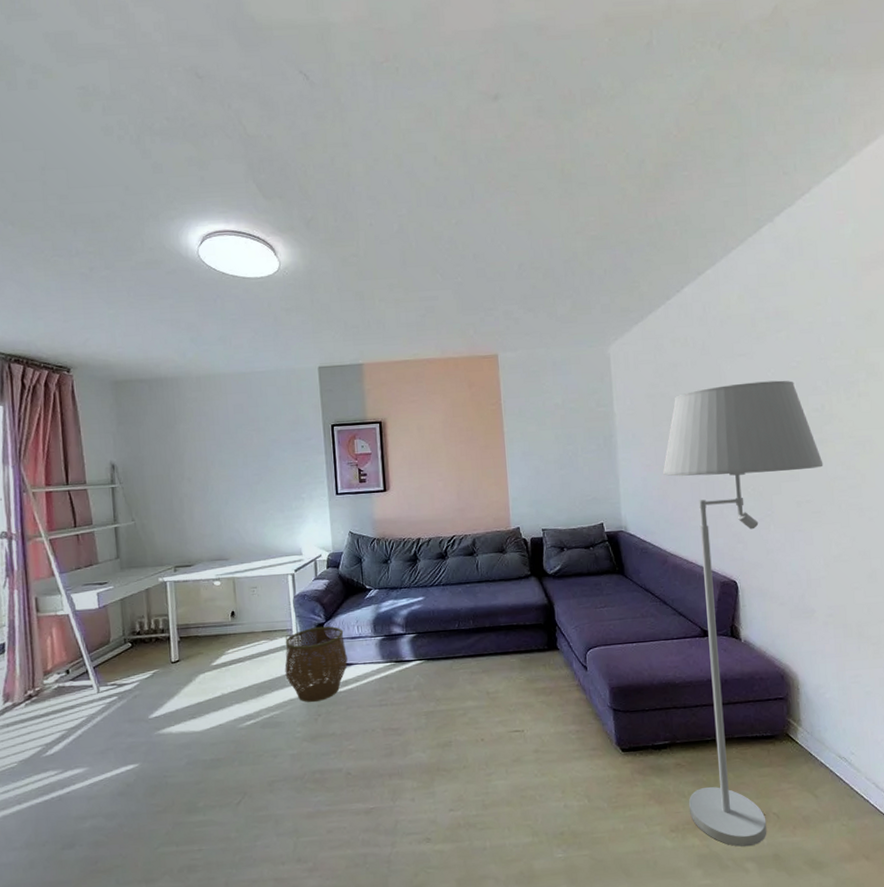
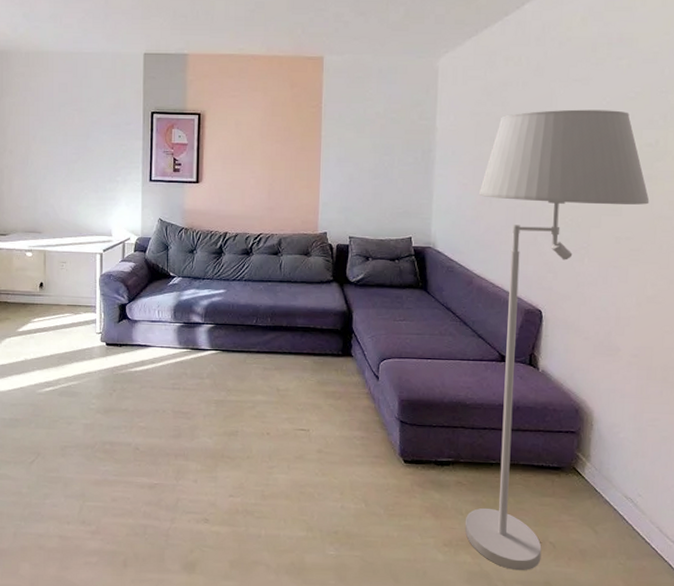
basket: present [285,626,348,702] -> none [86,306,147,377]

